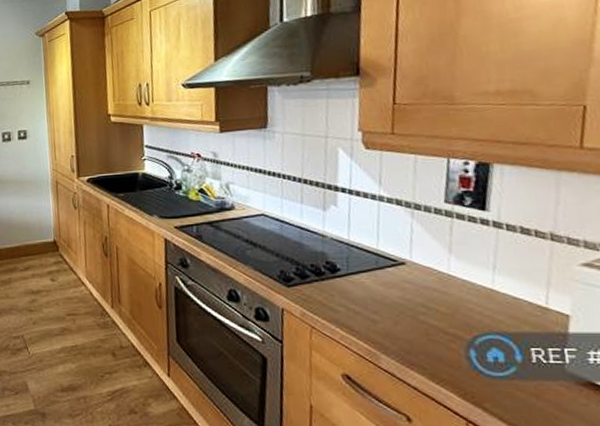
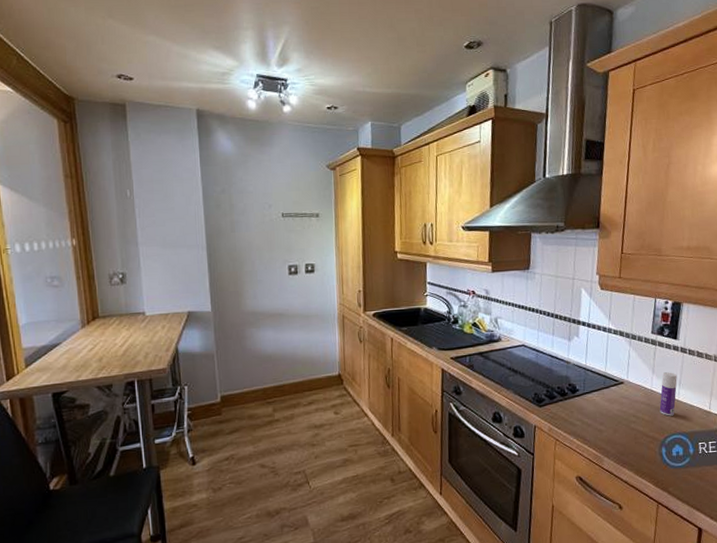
bottle: none [462,252,490,310] -> present [659,372,677,416]

